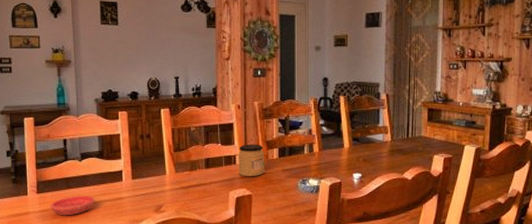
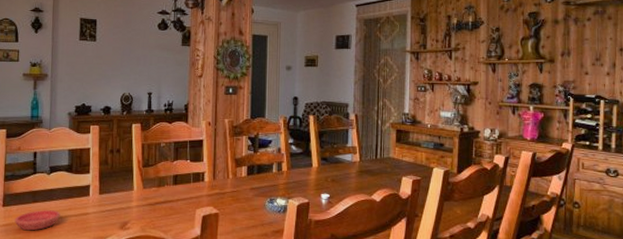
jar: present [238,144,265,176] -> none [206,161,233,194]

